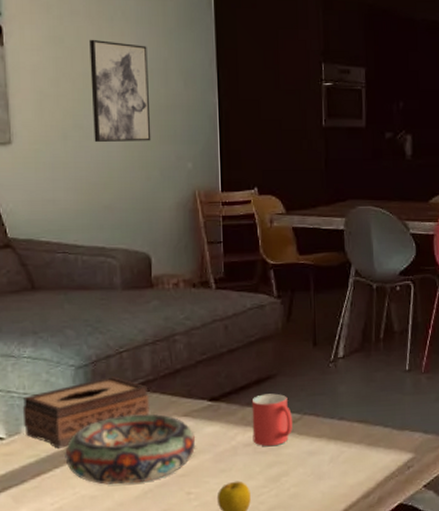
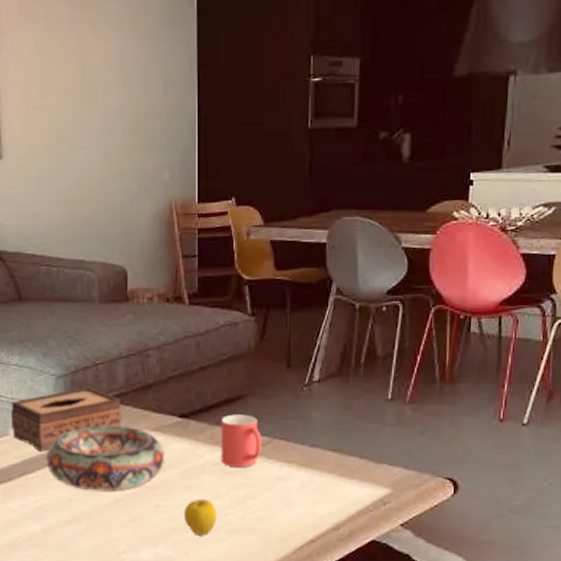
wall art: present [89,39,151,143] -> none [73,47,130,155]

